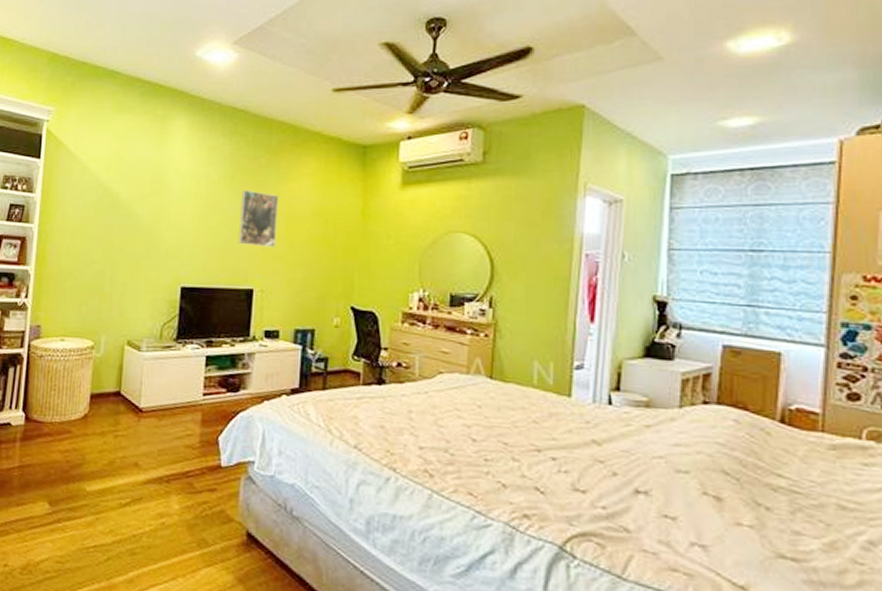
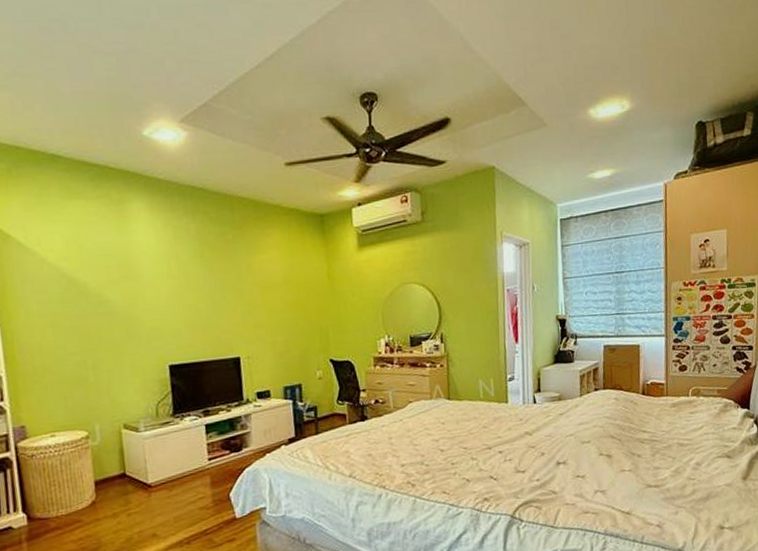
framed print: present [238,189,278,248] -> none [214,265,255,318]

